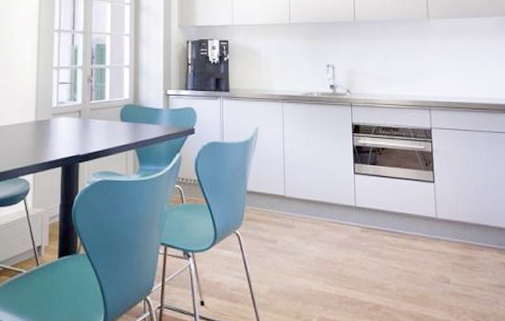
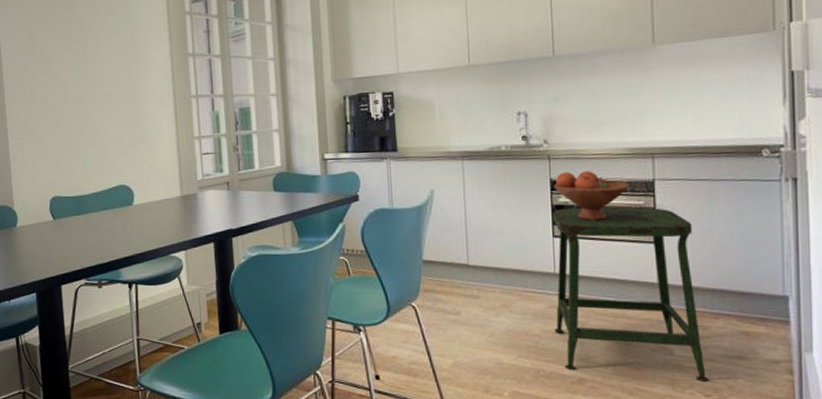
fruit bowl: none [354,118,413,161] -> present [553,171,630,221]
stool: none [354,149,478,309] -> present [553,207,709,383]

